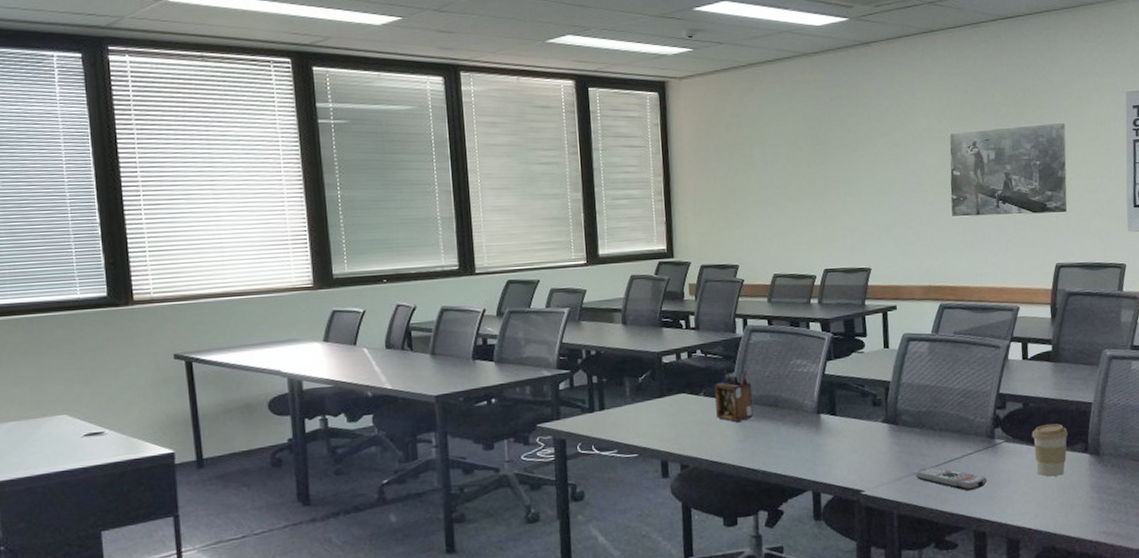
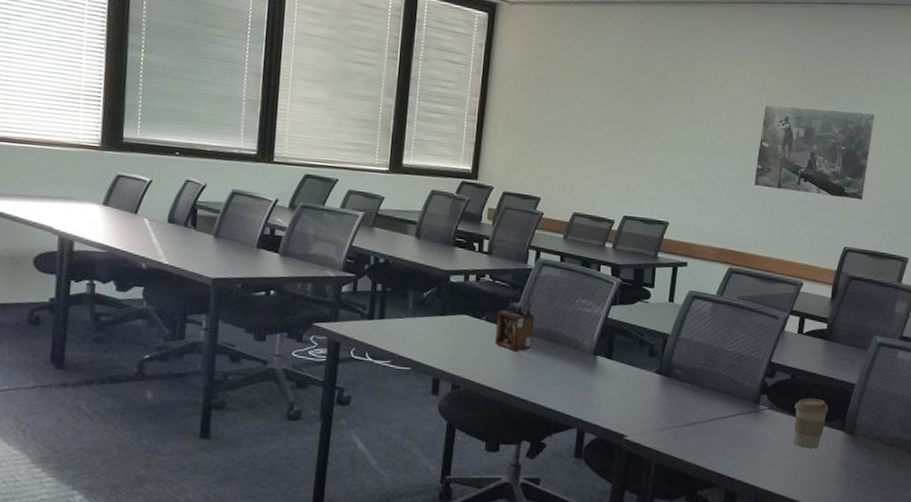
remote control: present [915,467,987,491] -> none [679,422,746,450]

